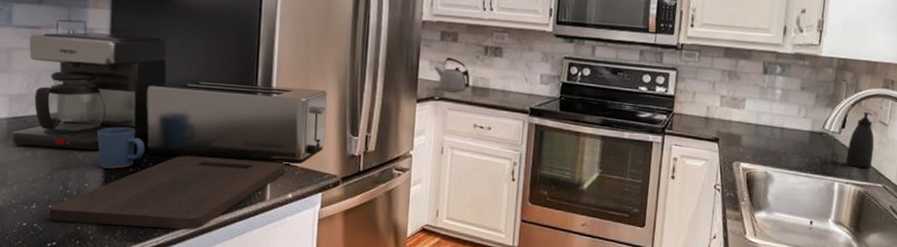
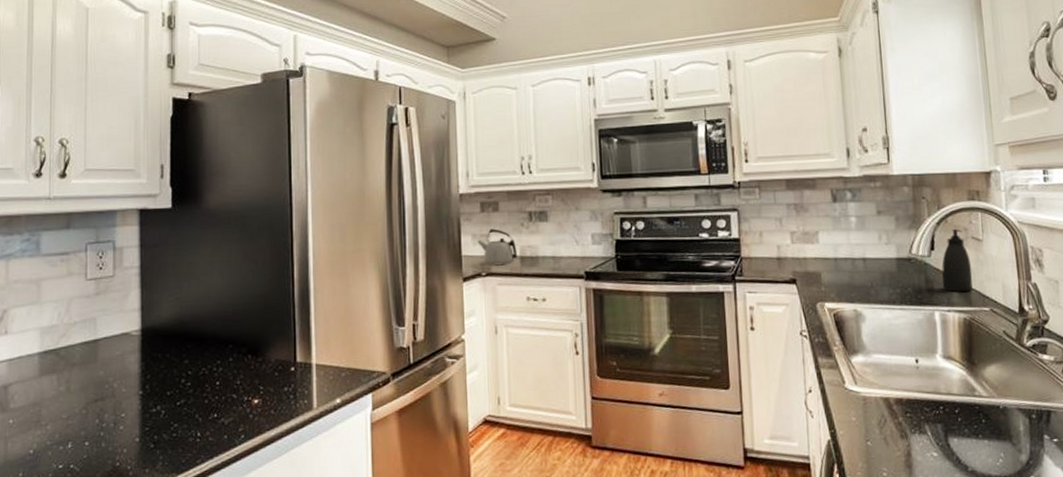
coffee maker: present [11,32,167,150] -> none [44,248,199,381]
cutting board: present [48,155,285,230] -> none [85,365,330,459]
mug: present [96,126,146,169] -> none [131,346,182,394]
toaster: present [146,79,327,165] -> none [180,280,370,373]

